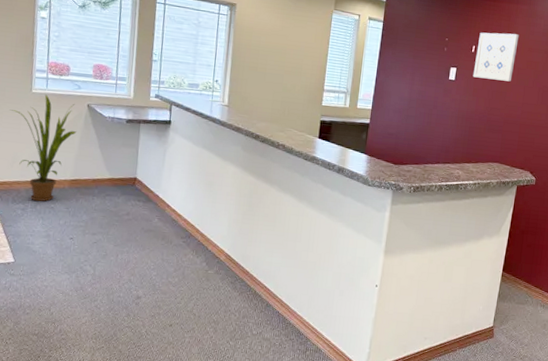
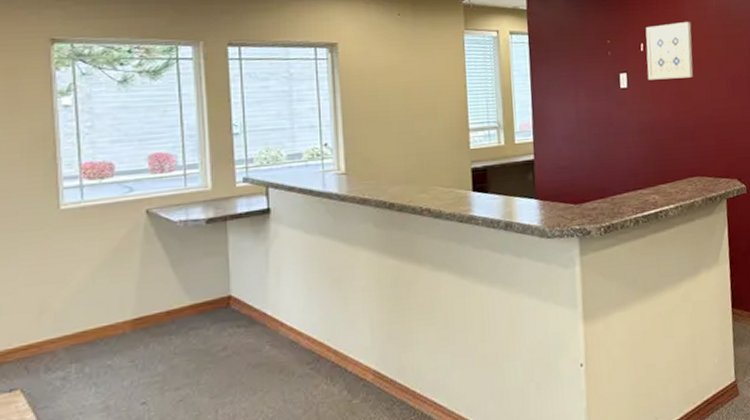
house plant: present [9,94,77,202] -> none [28,208,134,362]

